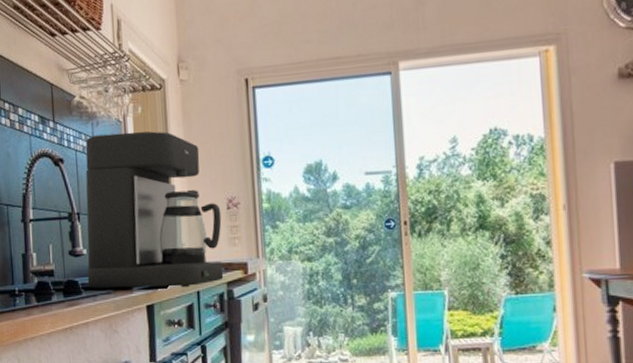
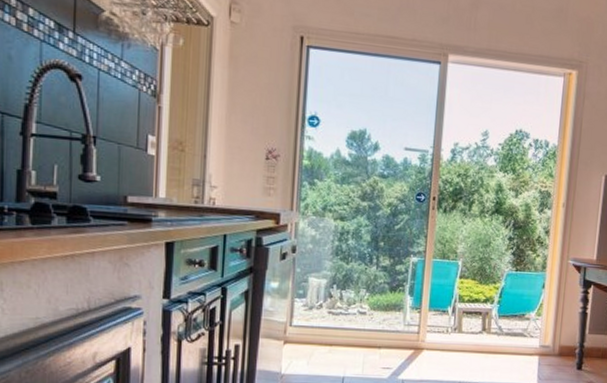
coffee maker: present [85,131,224,290] -> none [98,57,259,230]

